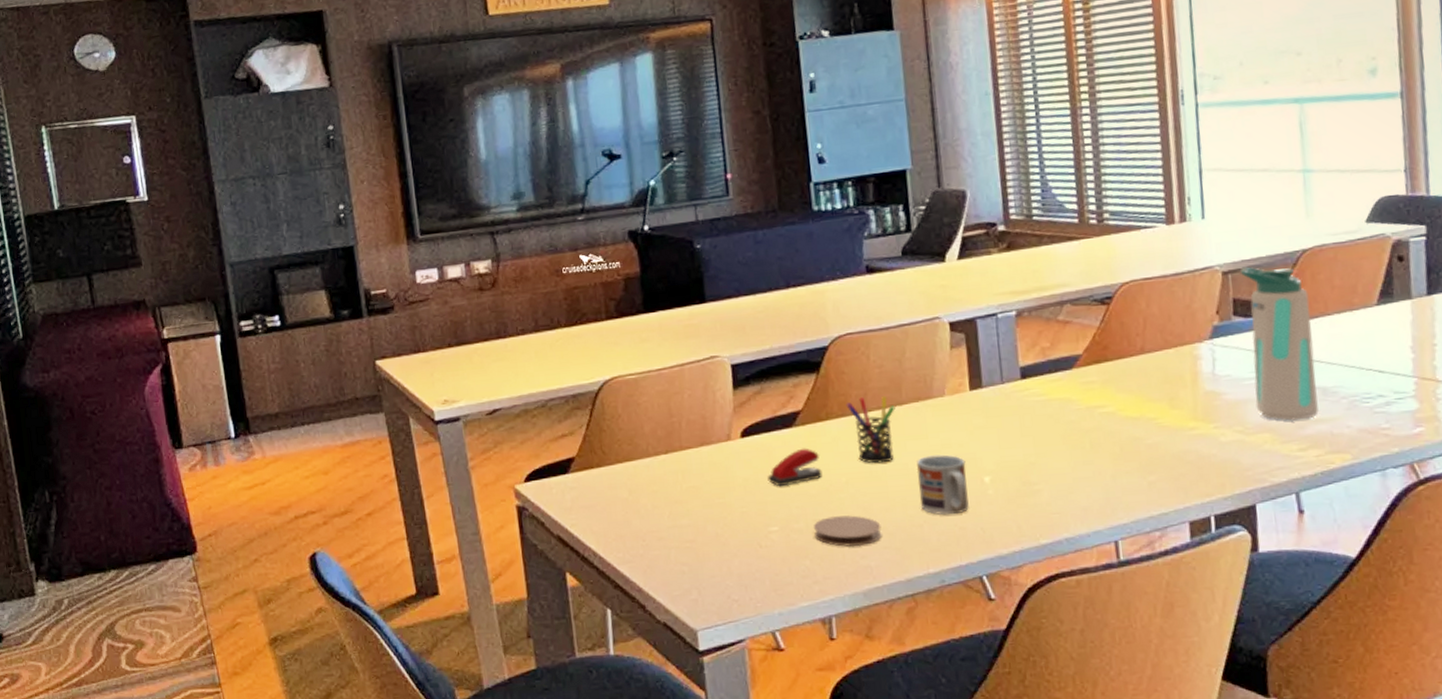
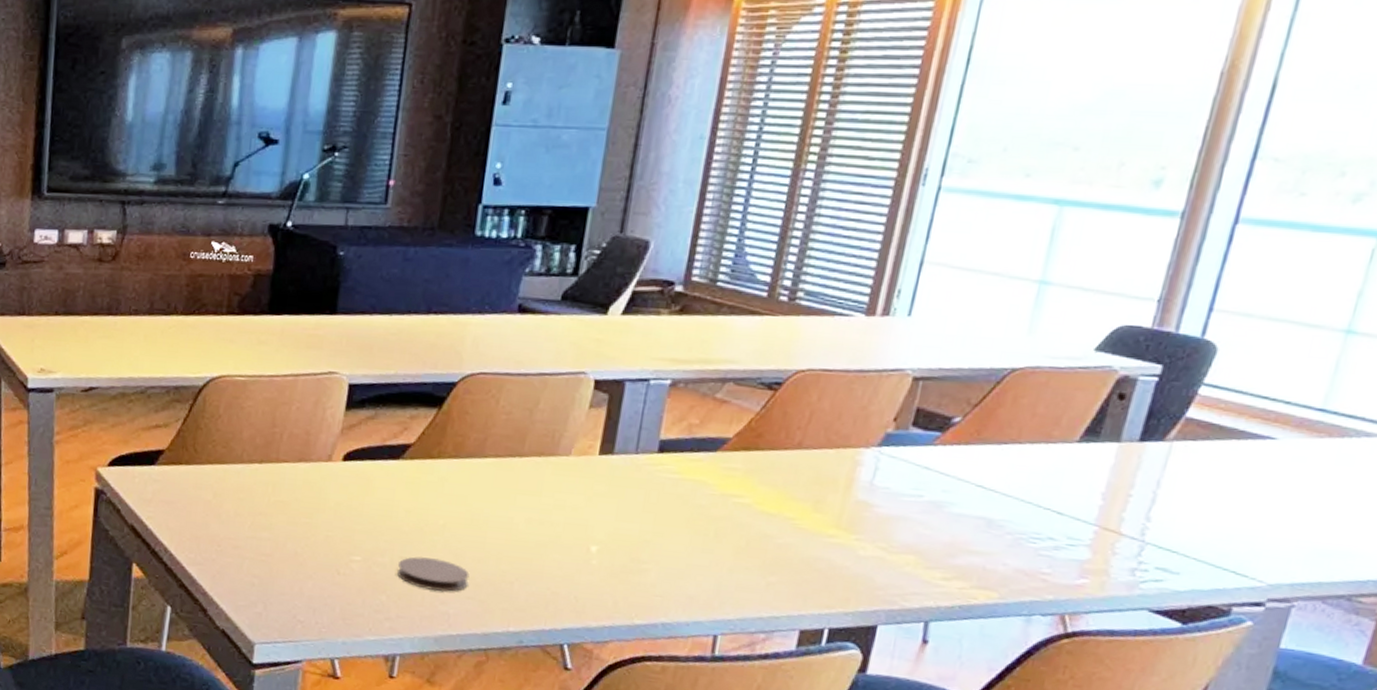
stapler: present [767,448,823,487] -> none [361,482,422,518]
pen holder: present [846,395,895,464] -> none [461,442,514,513]
cup: present [916,454,969,515] -> none [516,513,576,579]
water bottle: present [1240,266,1319,421] -> none [908,375,1005,548]

